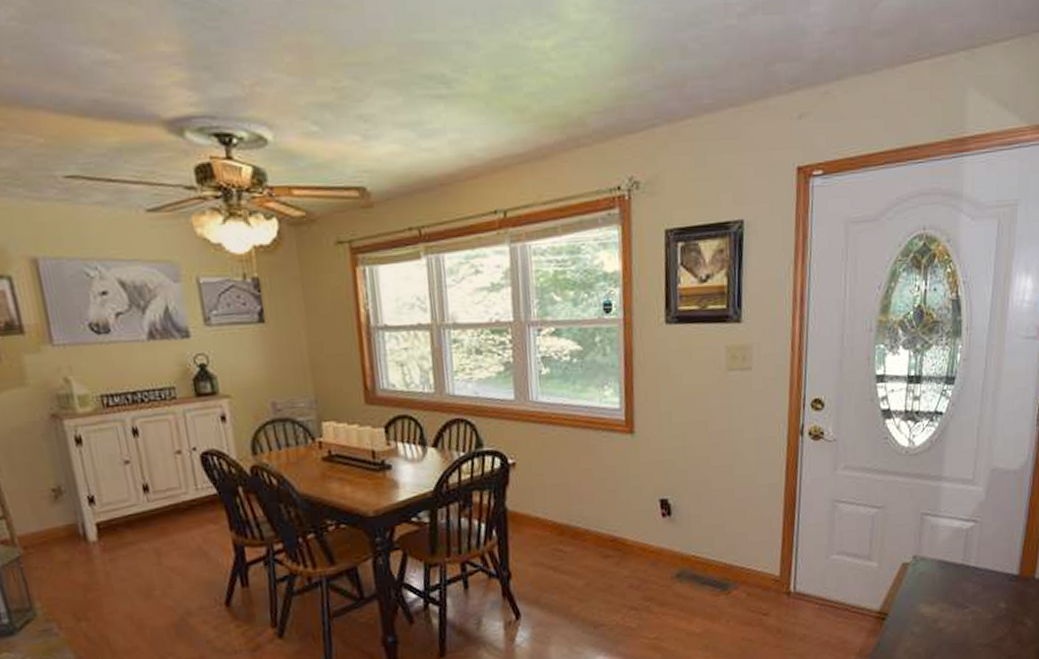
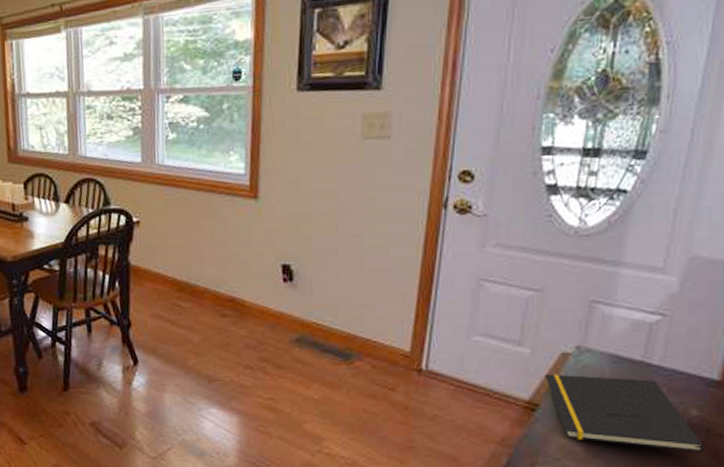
notepad: none [891,580,1011,642] -> present [545,374,704,453]

